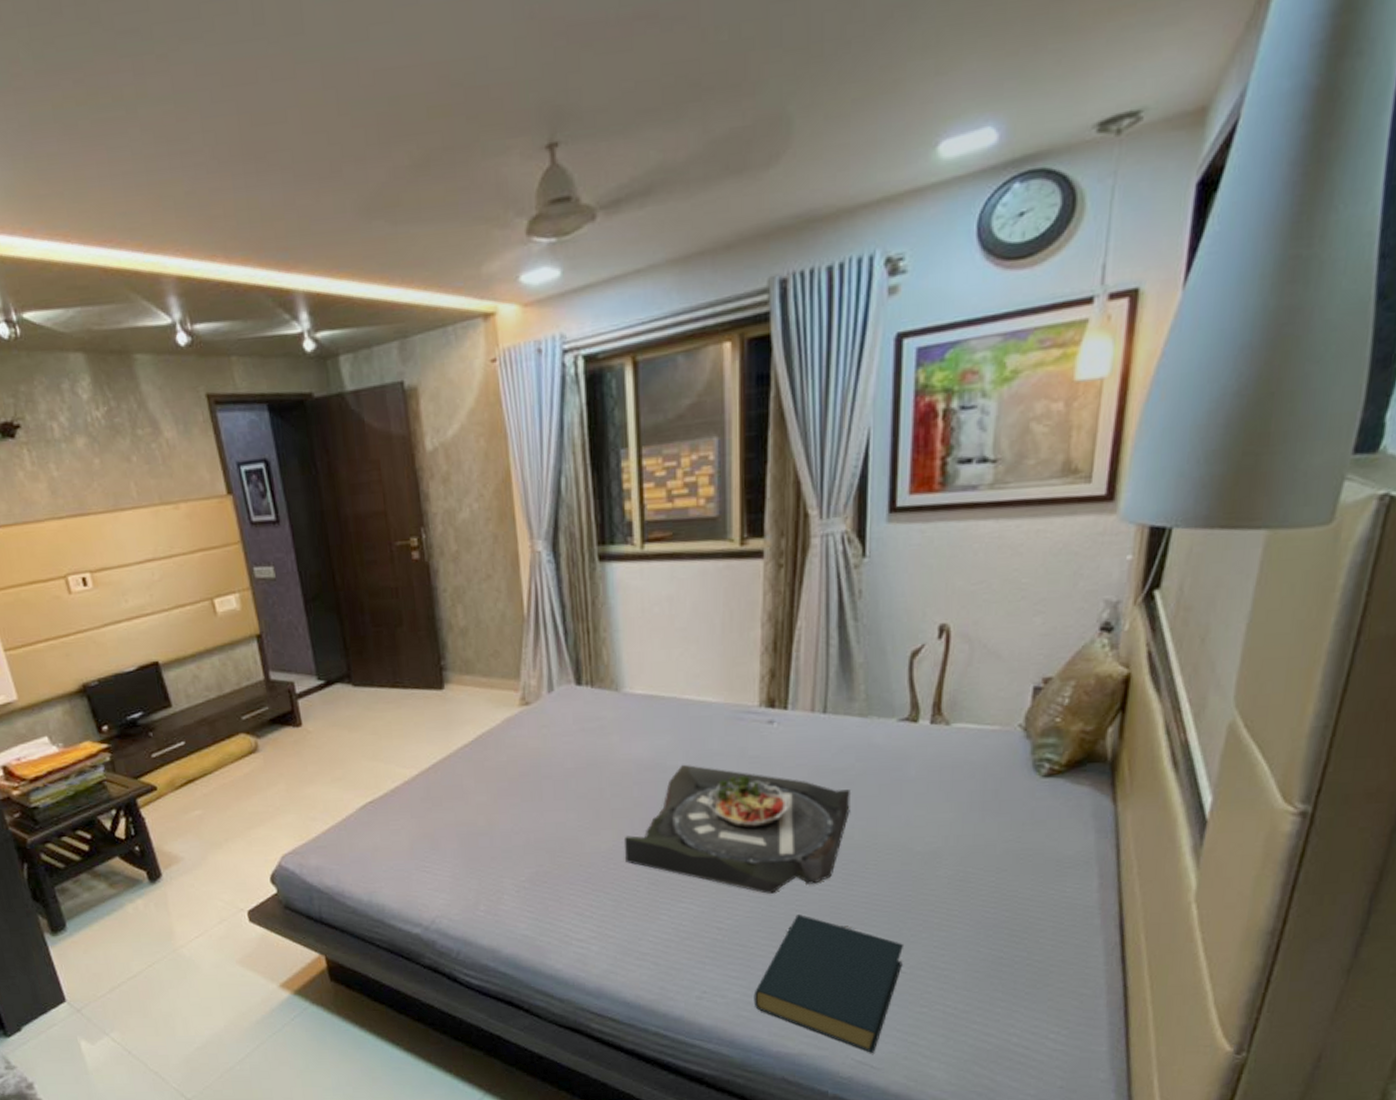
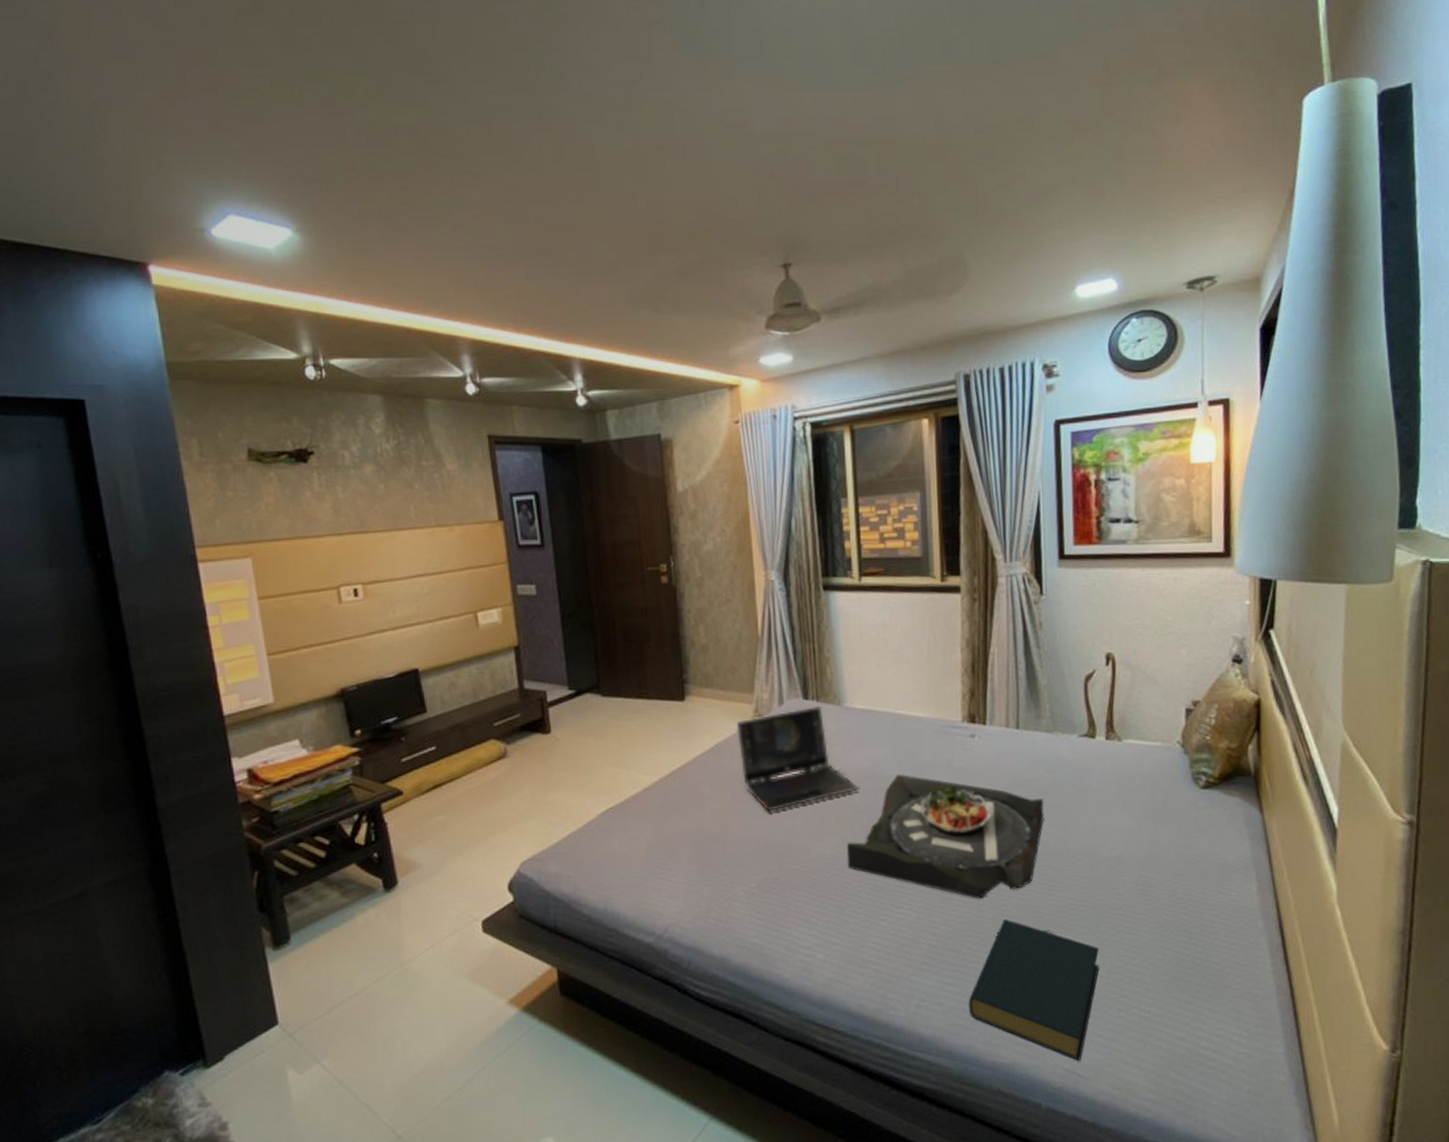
laptop computer: none [501,692,638,806] -> present [736,706,859,812]

